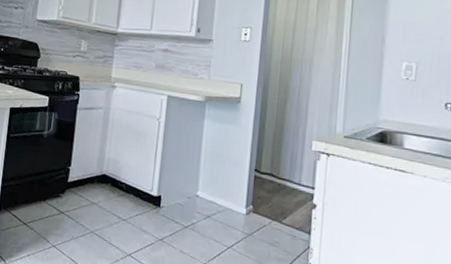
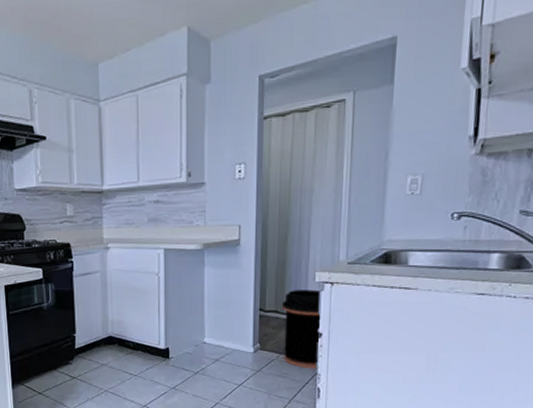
trash can: none [276,155,318,242] -> present [281,289,322,369]

